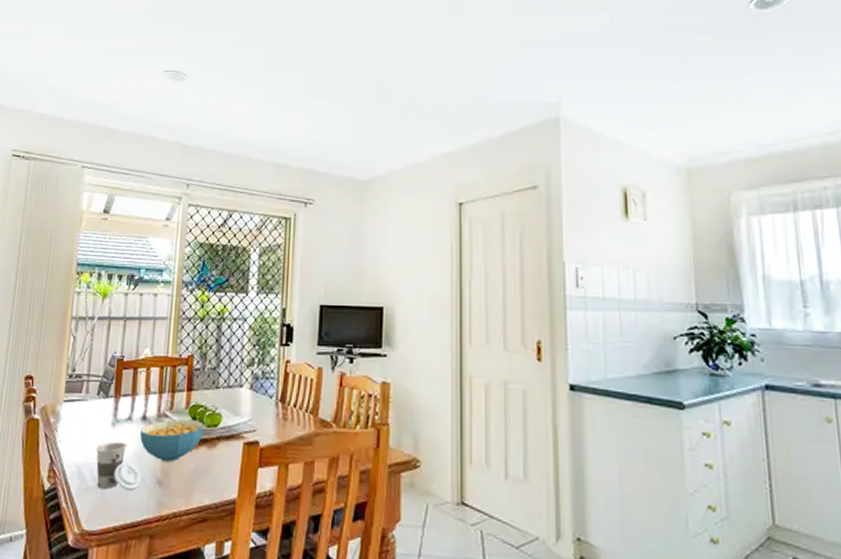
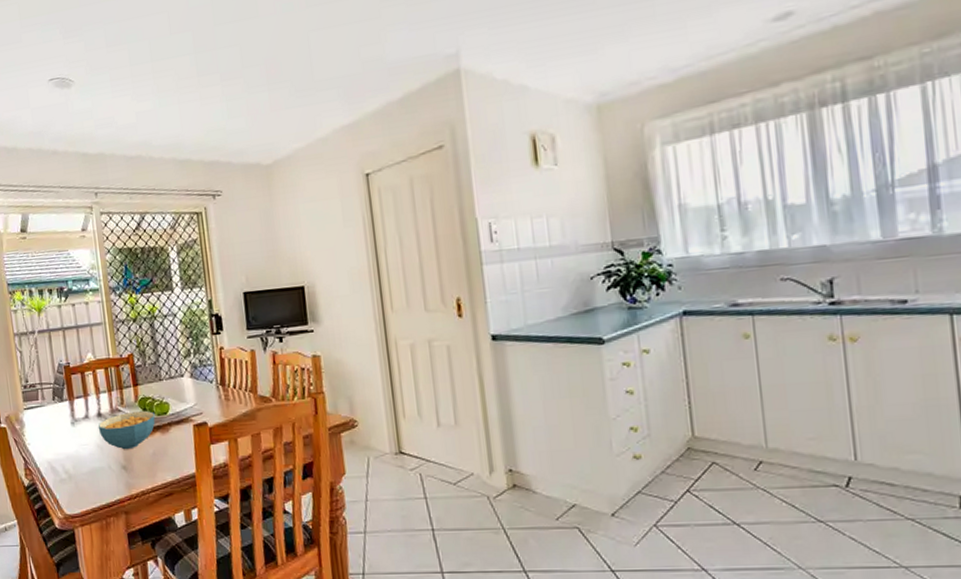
cup: present [95,441,141,491] -> none [61,437,108,479]

